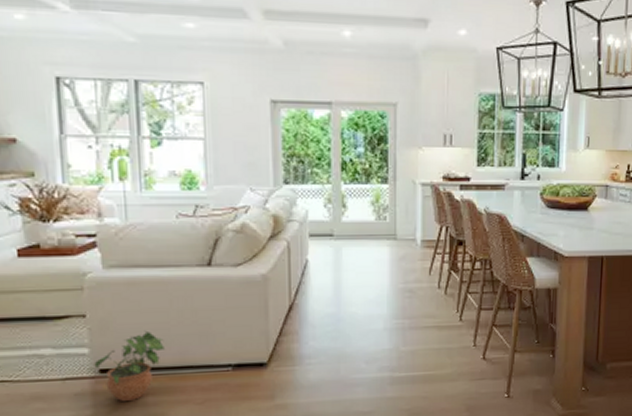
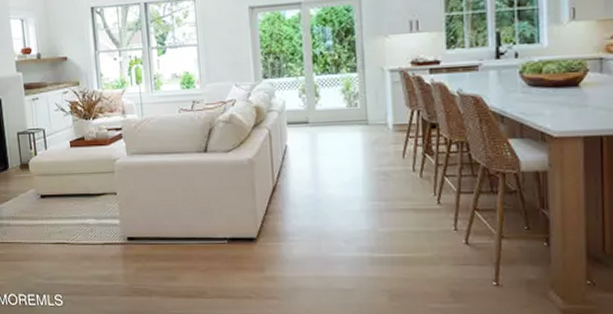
potted plant: present [94,330,165,402] -> none [123,206,174,266]

